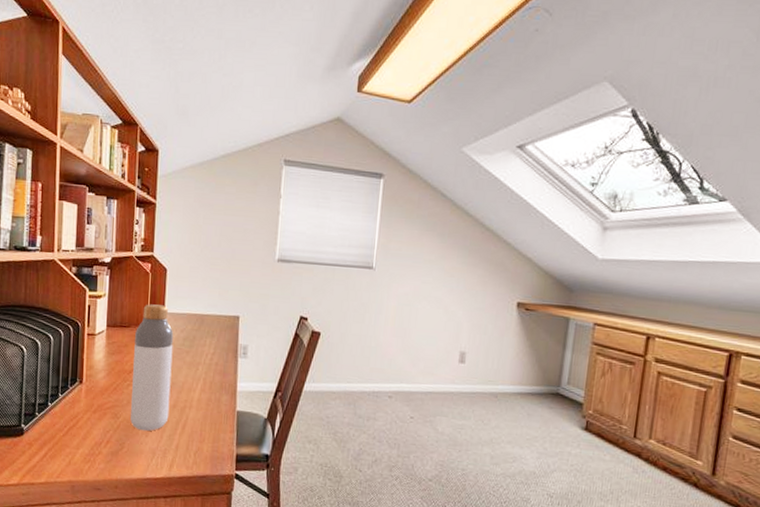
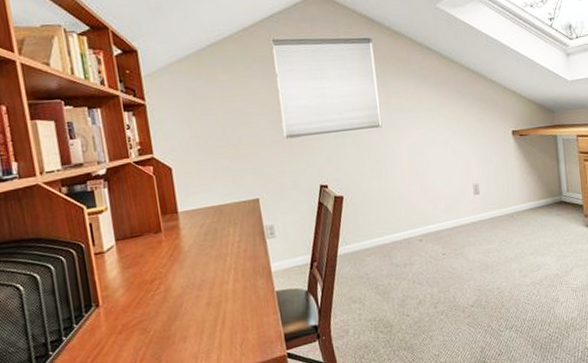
bottle: present [130,304,174,431] -> none [149,205,205,339]

